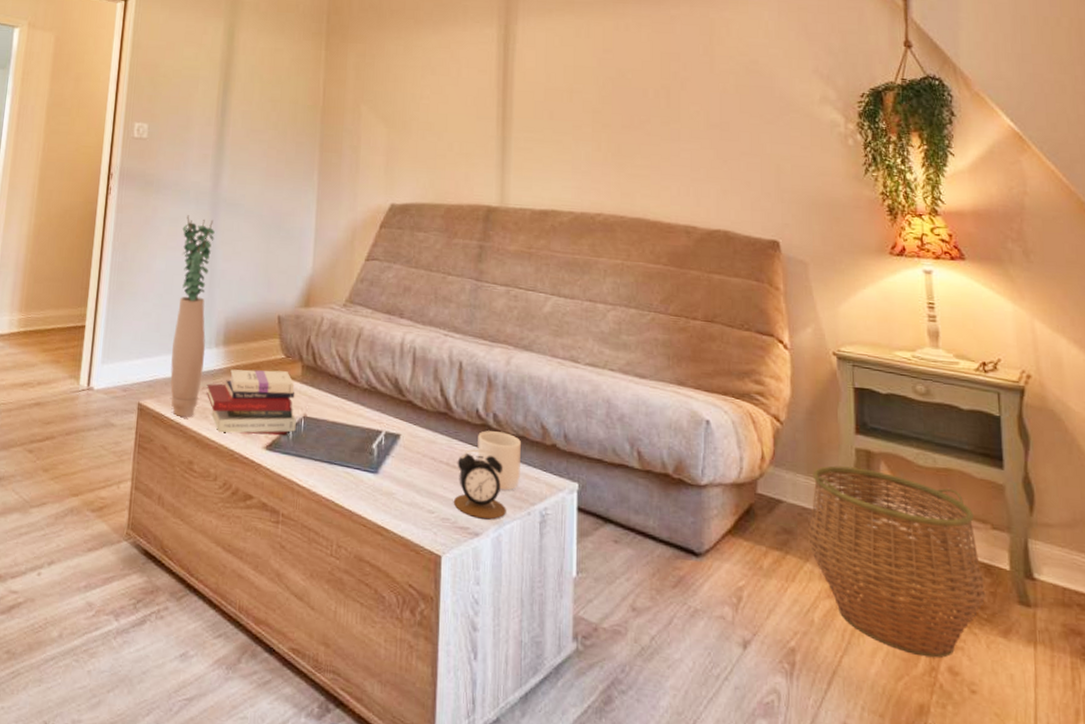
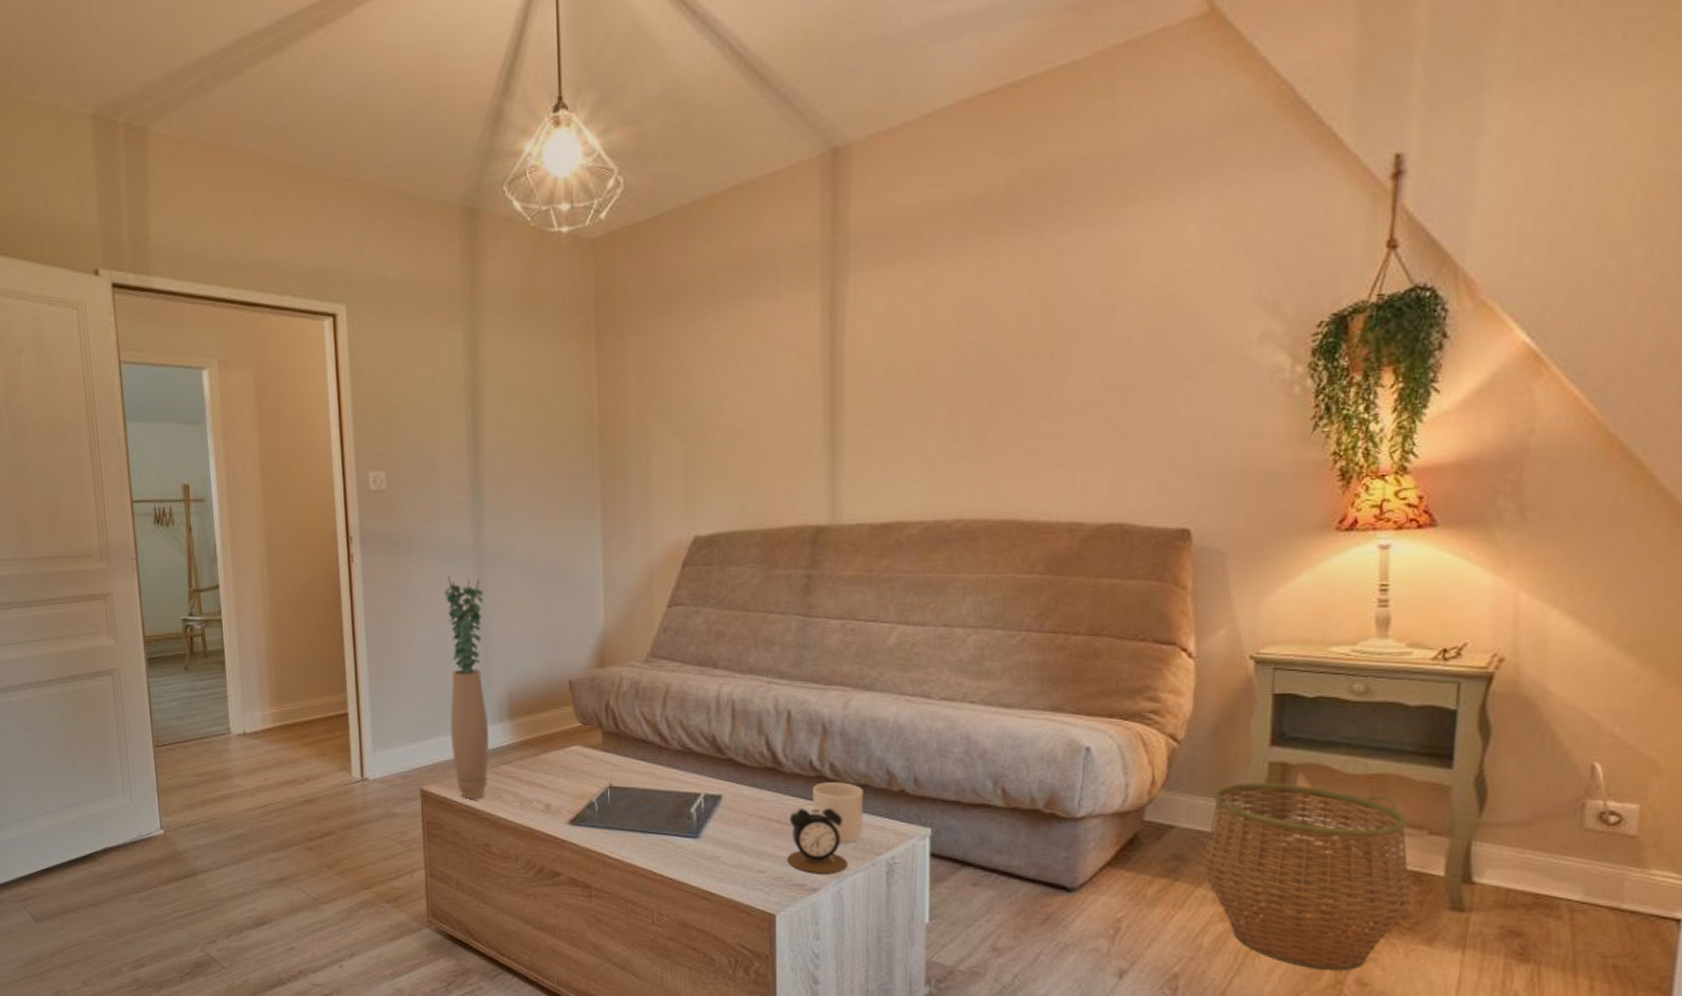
books: present [206,369,296,435] -> none [495,740,601,812]

